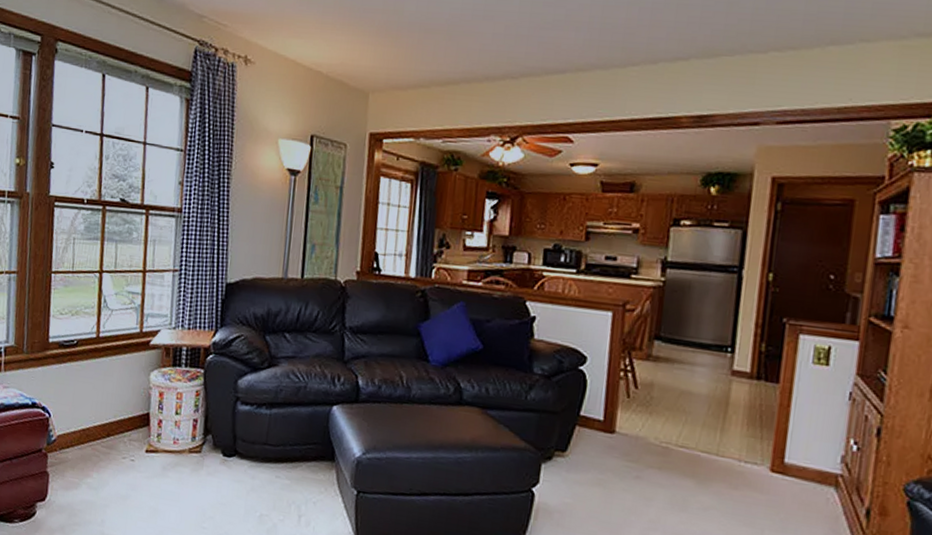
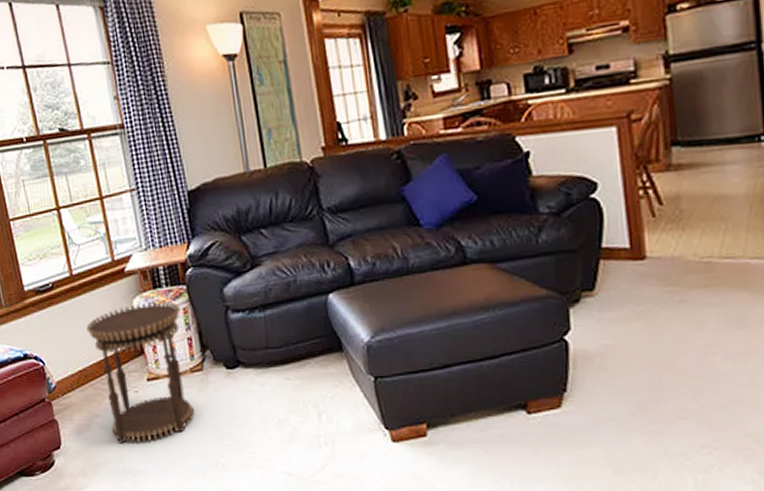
side table: none [99,377,194,511] -> present [86,301,195,444]

